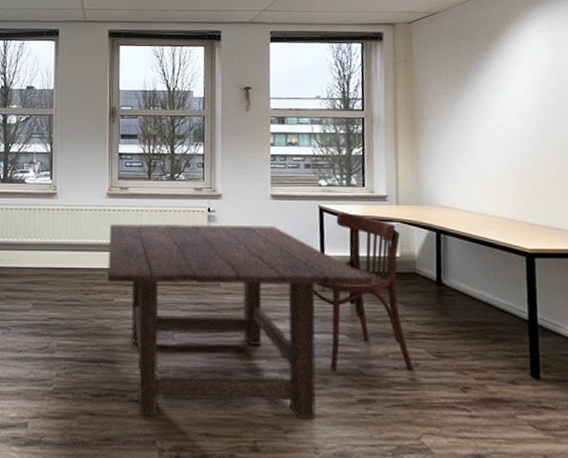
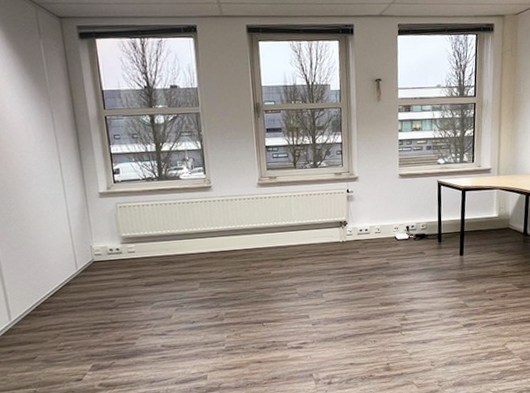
dining table: present [108,223,372,419] -> none [262,200,476,358]
dining chair: present [313,211,415,372] -> none [432,184,504,308]

